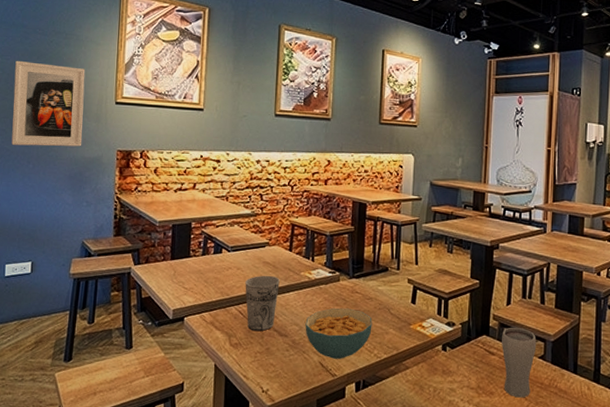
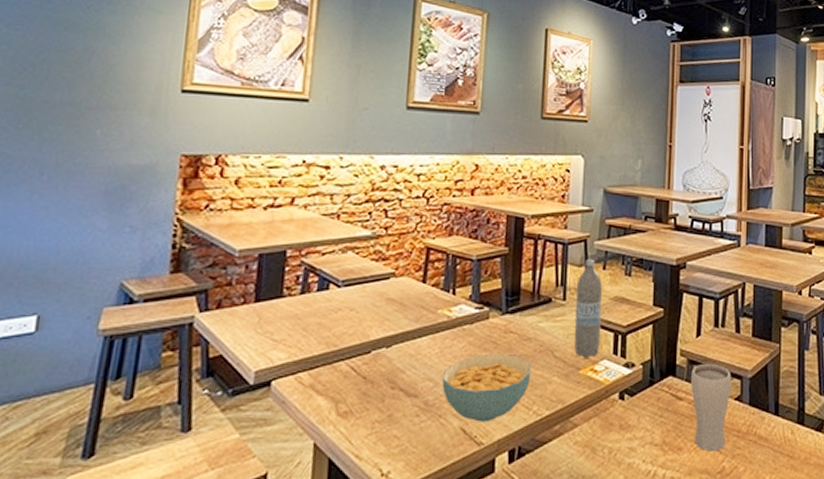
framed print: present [11,60,86,147] -> none [15,31,139,151]
cup: present [245,275,280,332] -> none [360,316,409,393]
water bottle: none [406,238,429,317] -> present [574,259,603,359]

